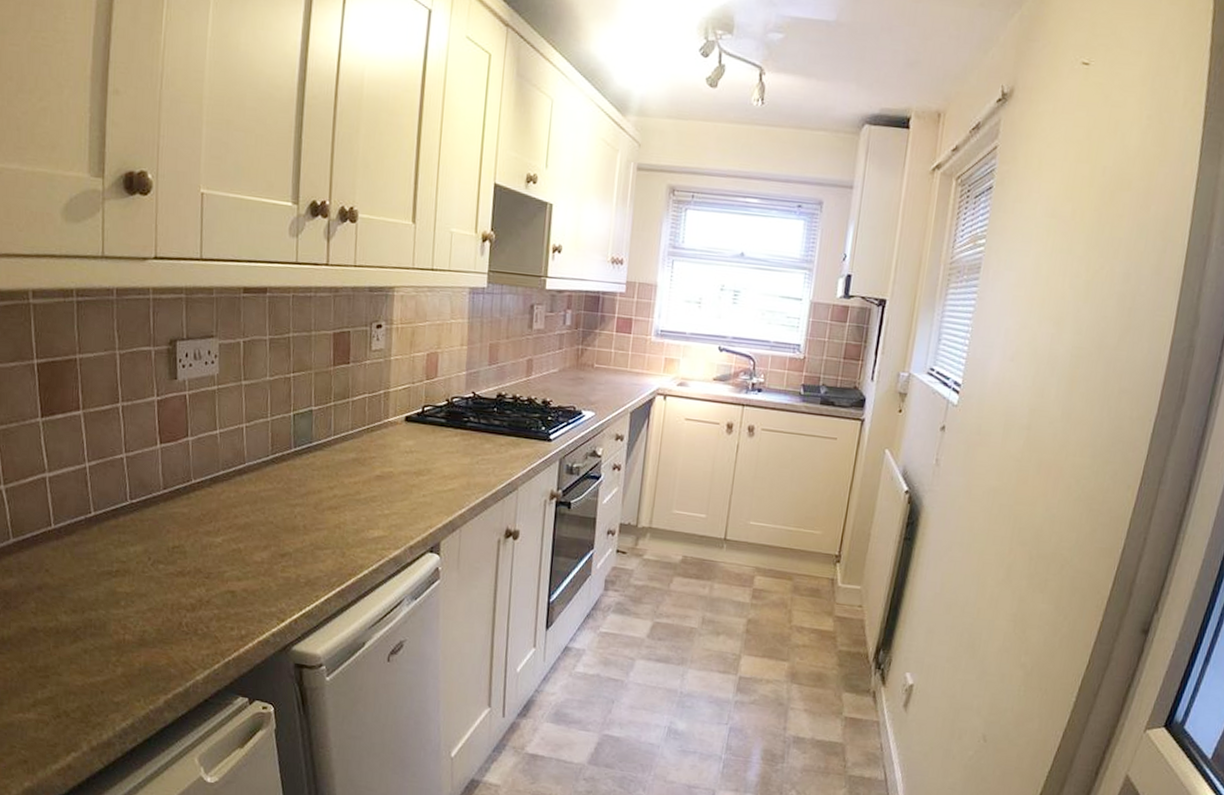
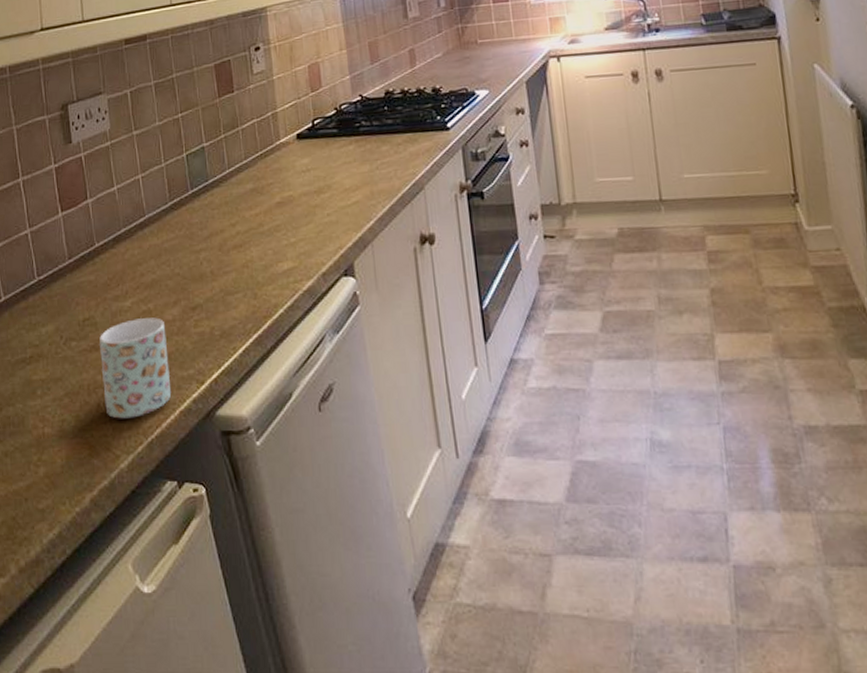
mug: none [186,554,253,640] -> present [99,317,172,419]

